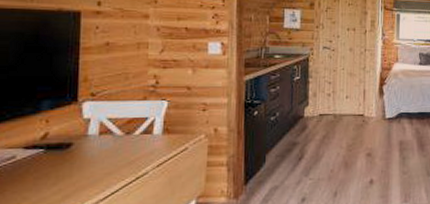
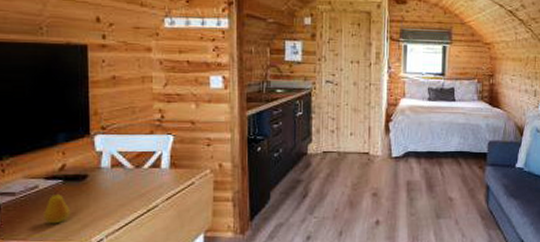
fruit: none [19,161,51,197] -> present [44,192,71,224]

